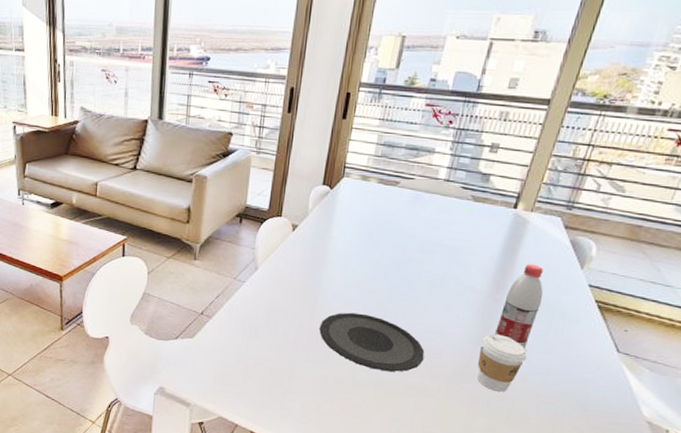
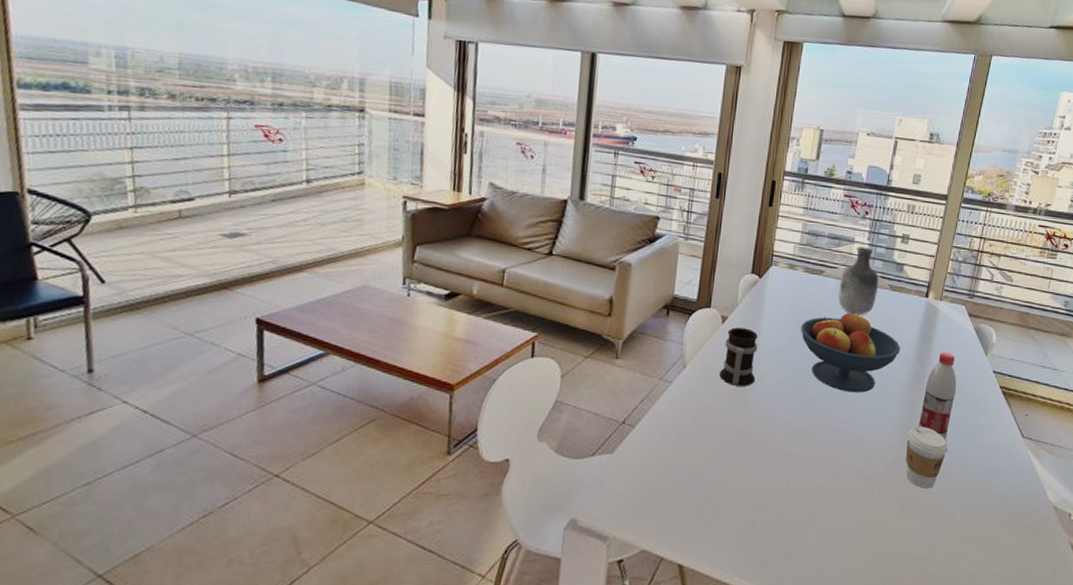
mug: none [289,235,328,289] -> present [719,327,758,386]
plate: present [319,312,425,372] -> none [751,411,856,477]
fruit bowl: none [372,222,480,300] -> present [801,311,901,393]
vase: none [413,157,461,225] -> present [838,246,879,314]

